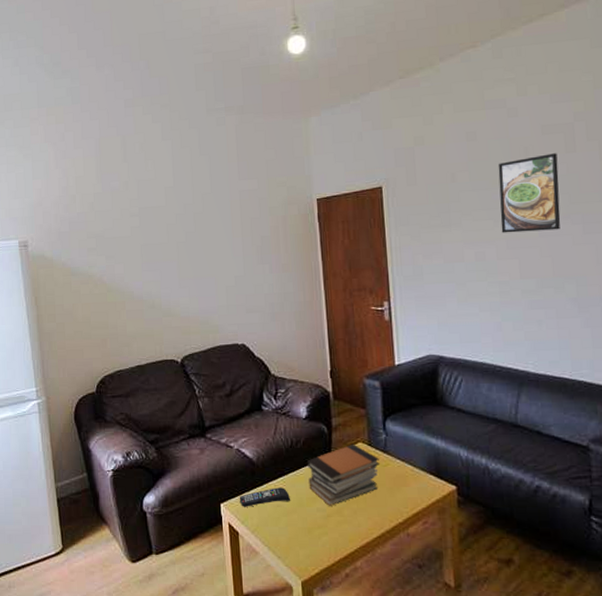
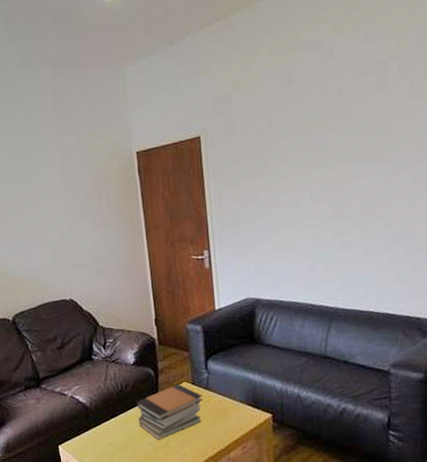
remote control: present [239,487,291,507] -> none [75,427,123,447]
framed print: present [498,153,561,233] -> none [313,94,371,178]

